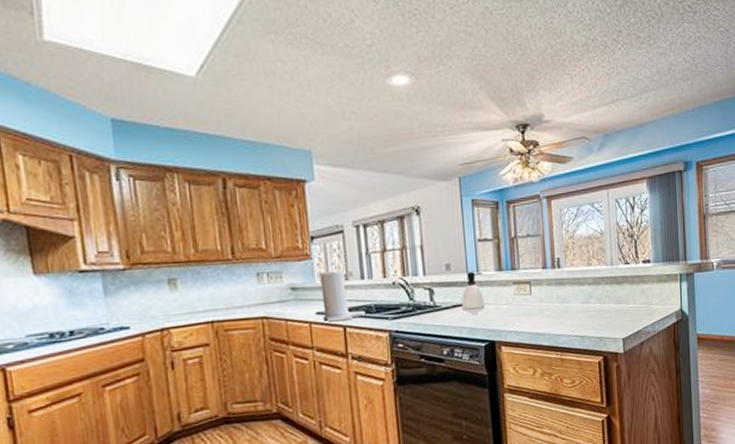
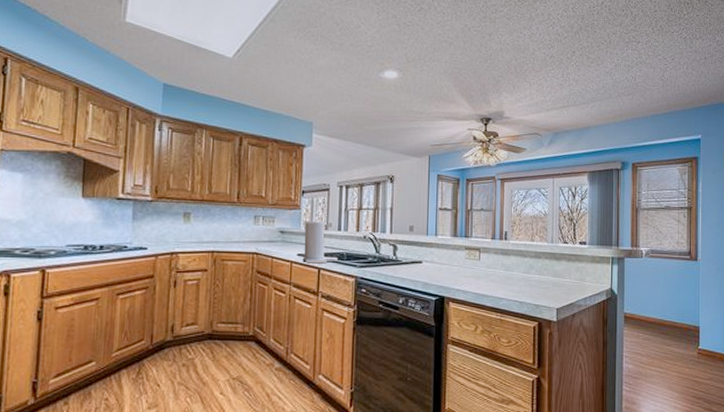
soap dispenser: present [461,271,485,314] -> none [419,234,440,271]

